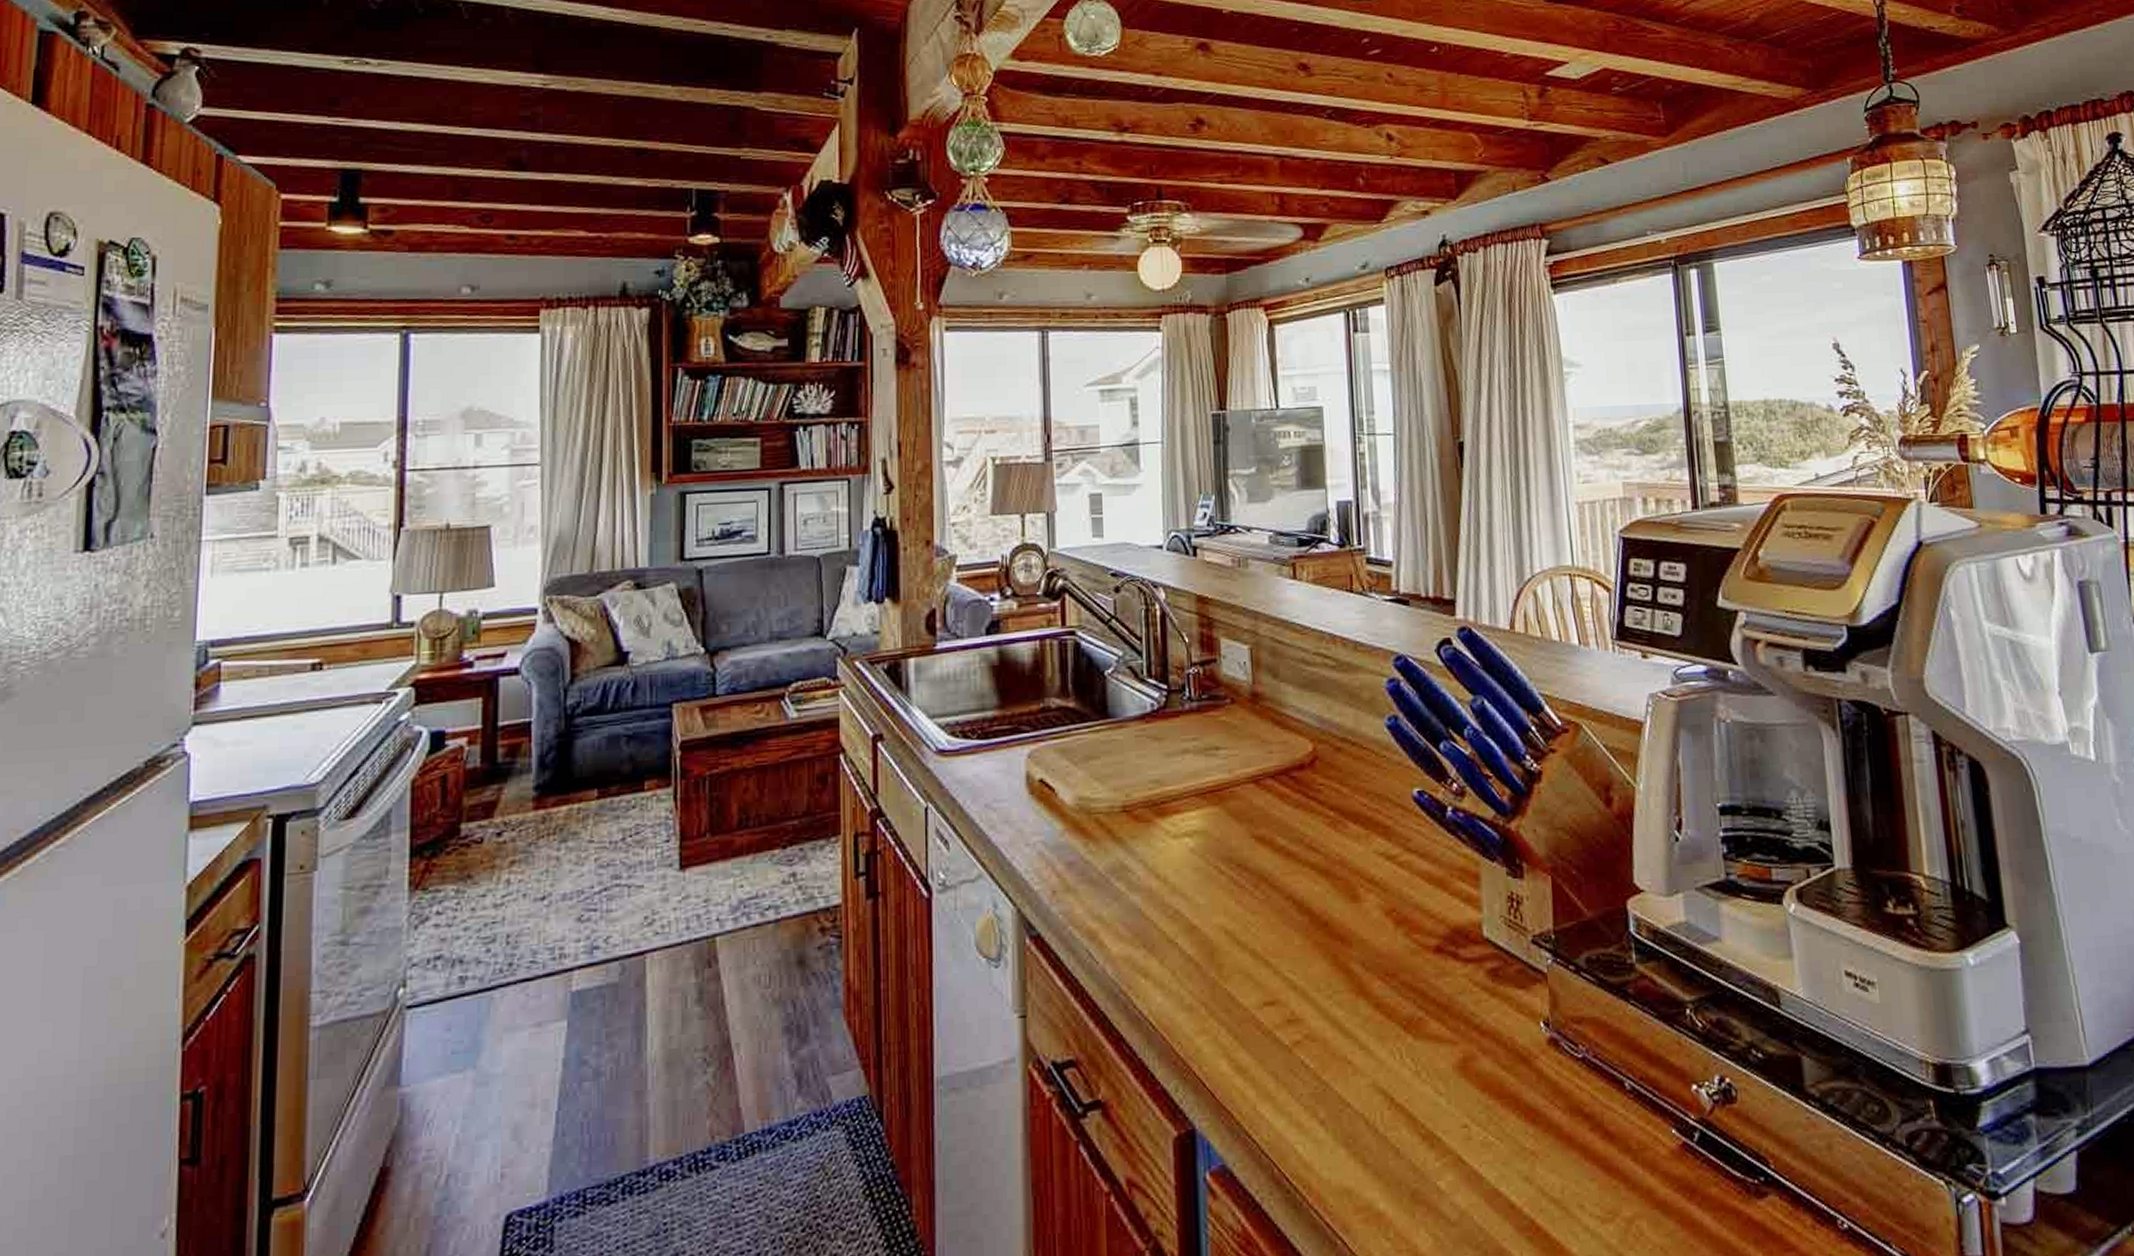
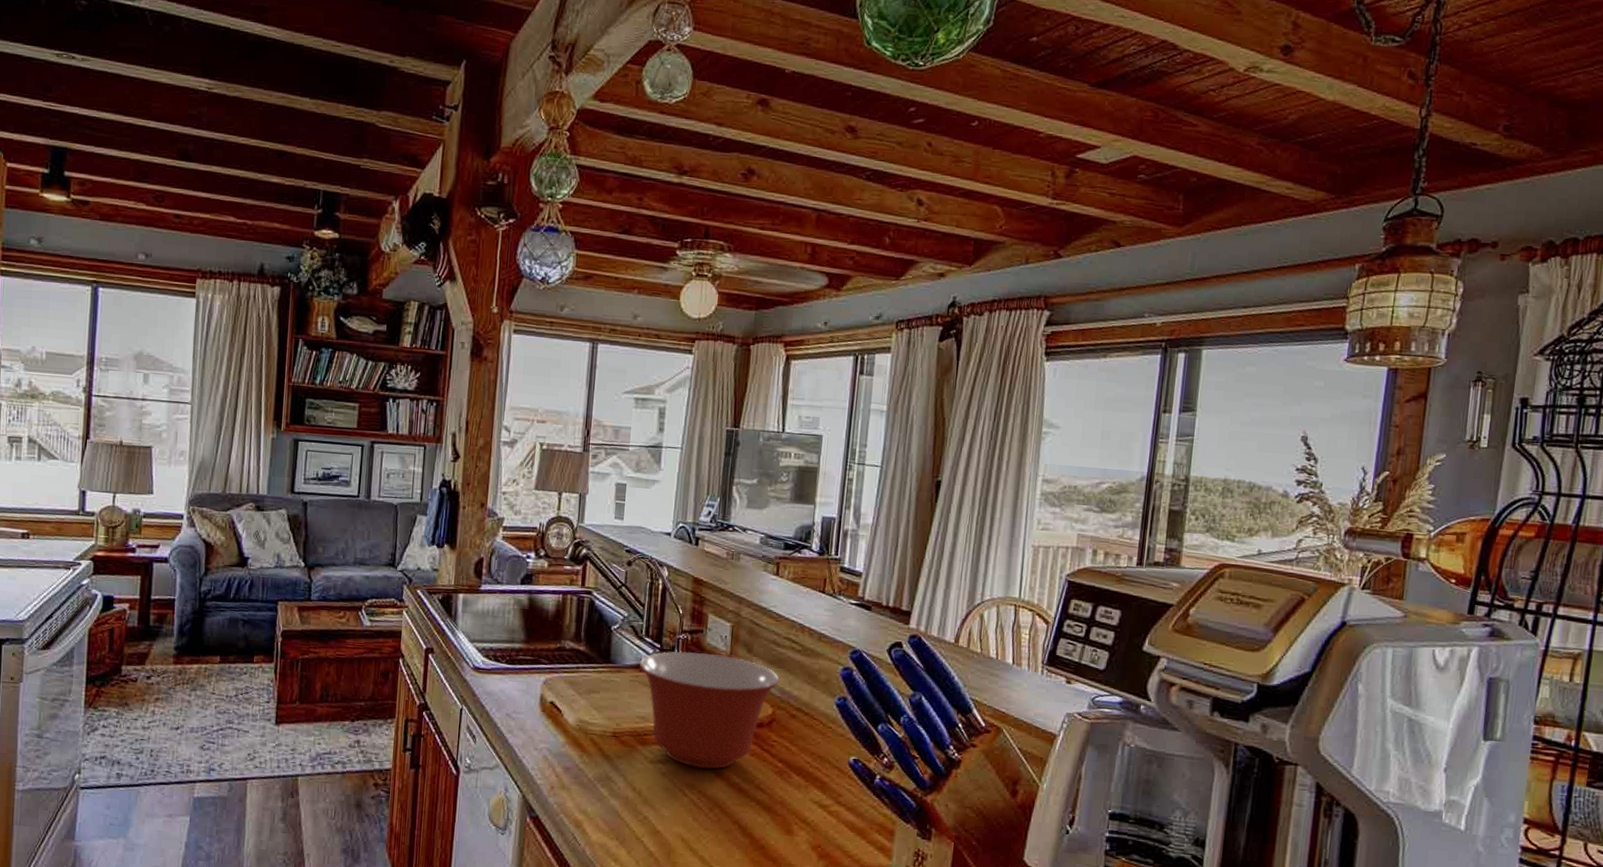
mixing bowl: none [1145,686,1317,836] -> present [640,651,781,770]

